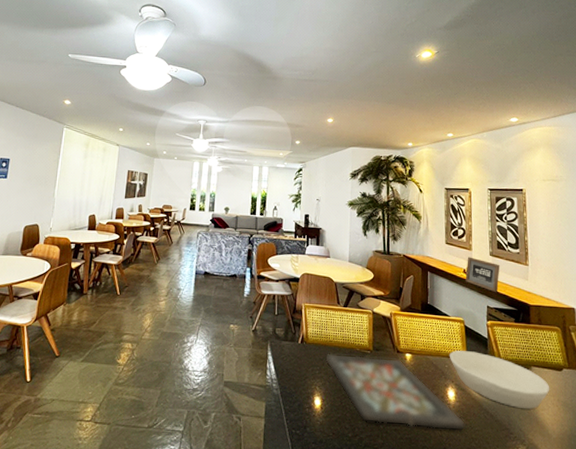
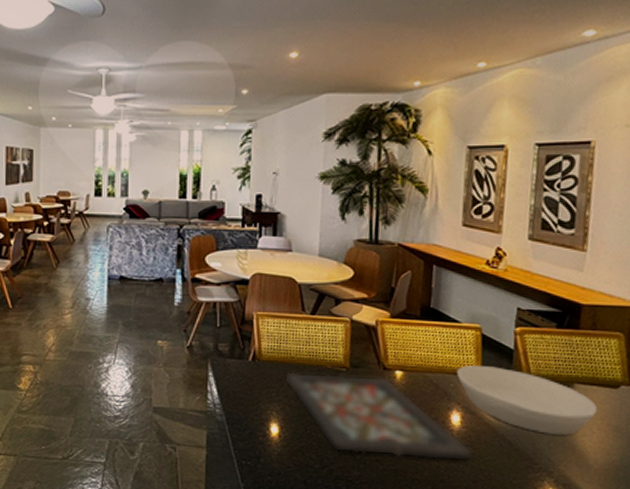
picture frame: present [465,257,500,293] -> none [487,242,543,290]

